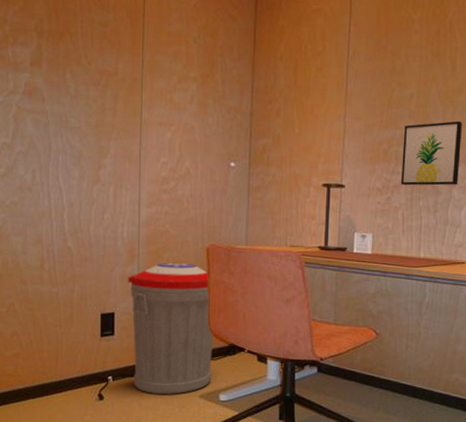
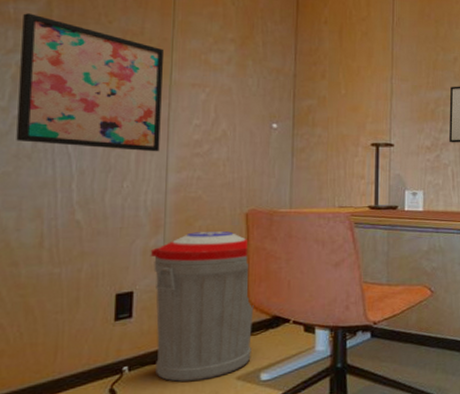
wall art: none [19,56,135,188] -> present [16,13,165,152]

